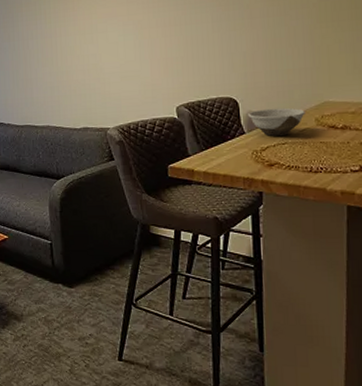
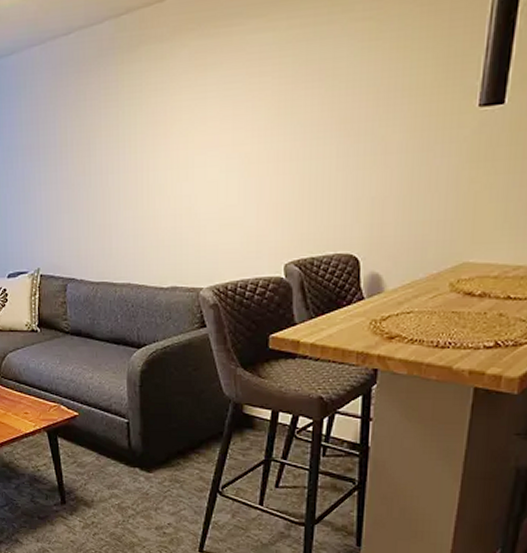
bowl: present [248,108,305,136] -> none [370,269,439,303]

